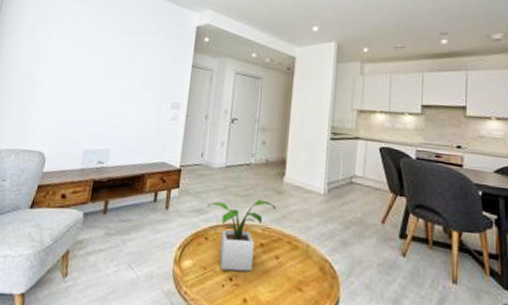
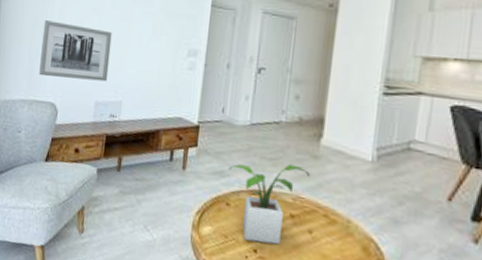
wall art: none [28,74,102,132] -> present [39,19,112,82]

